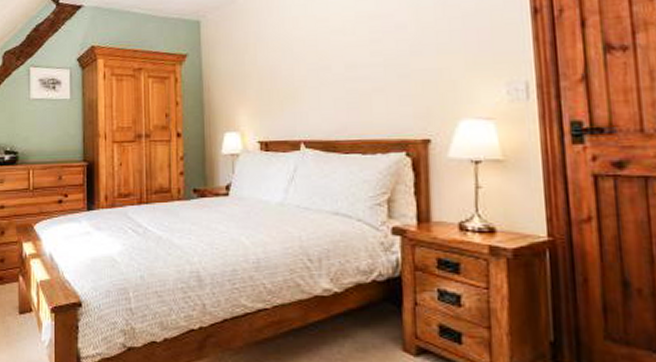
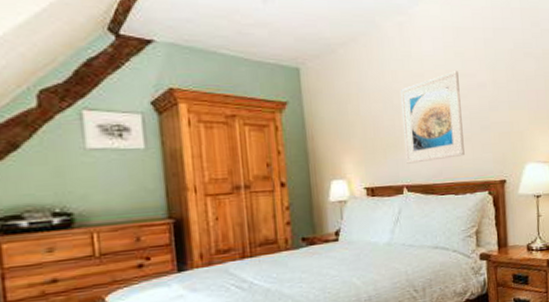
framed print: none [301,12,376,117] -> present [400,71,465,164]

